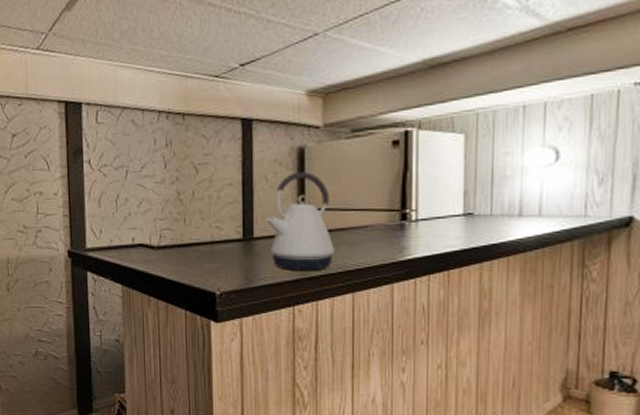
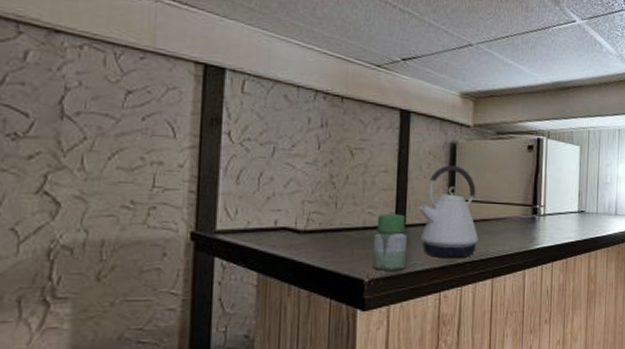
jar: none [222,227,257,284] -> present [372,214,408,270]

